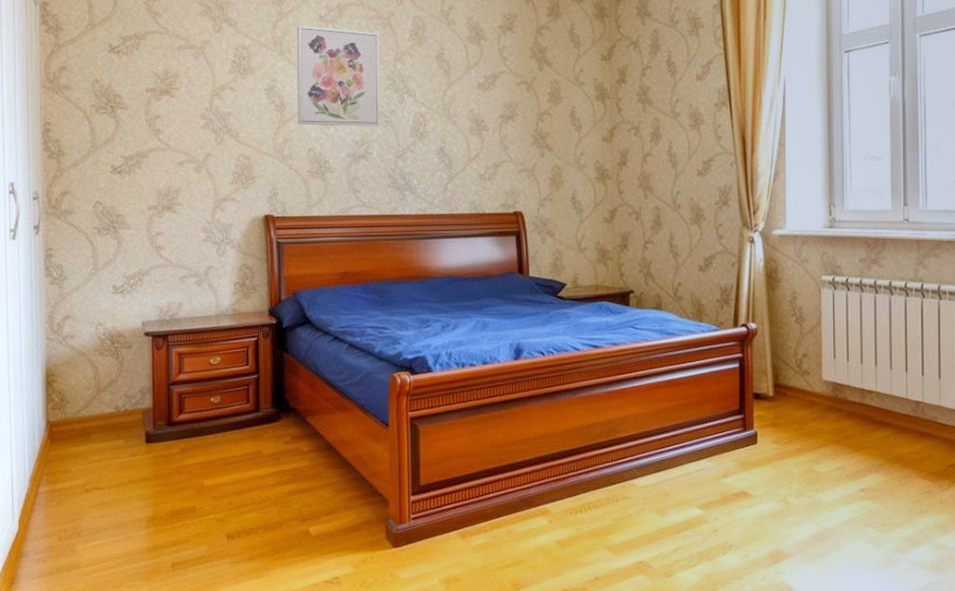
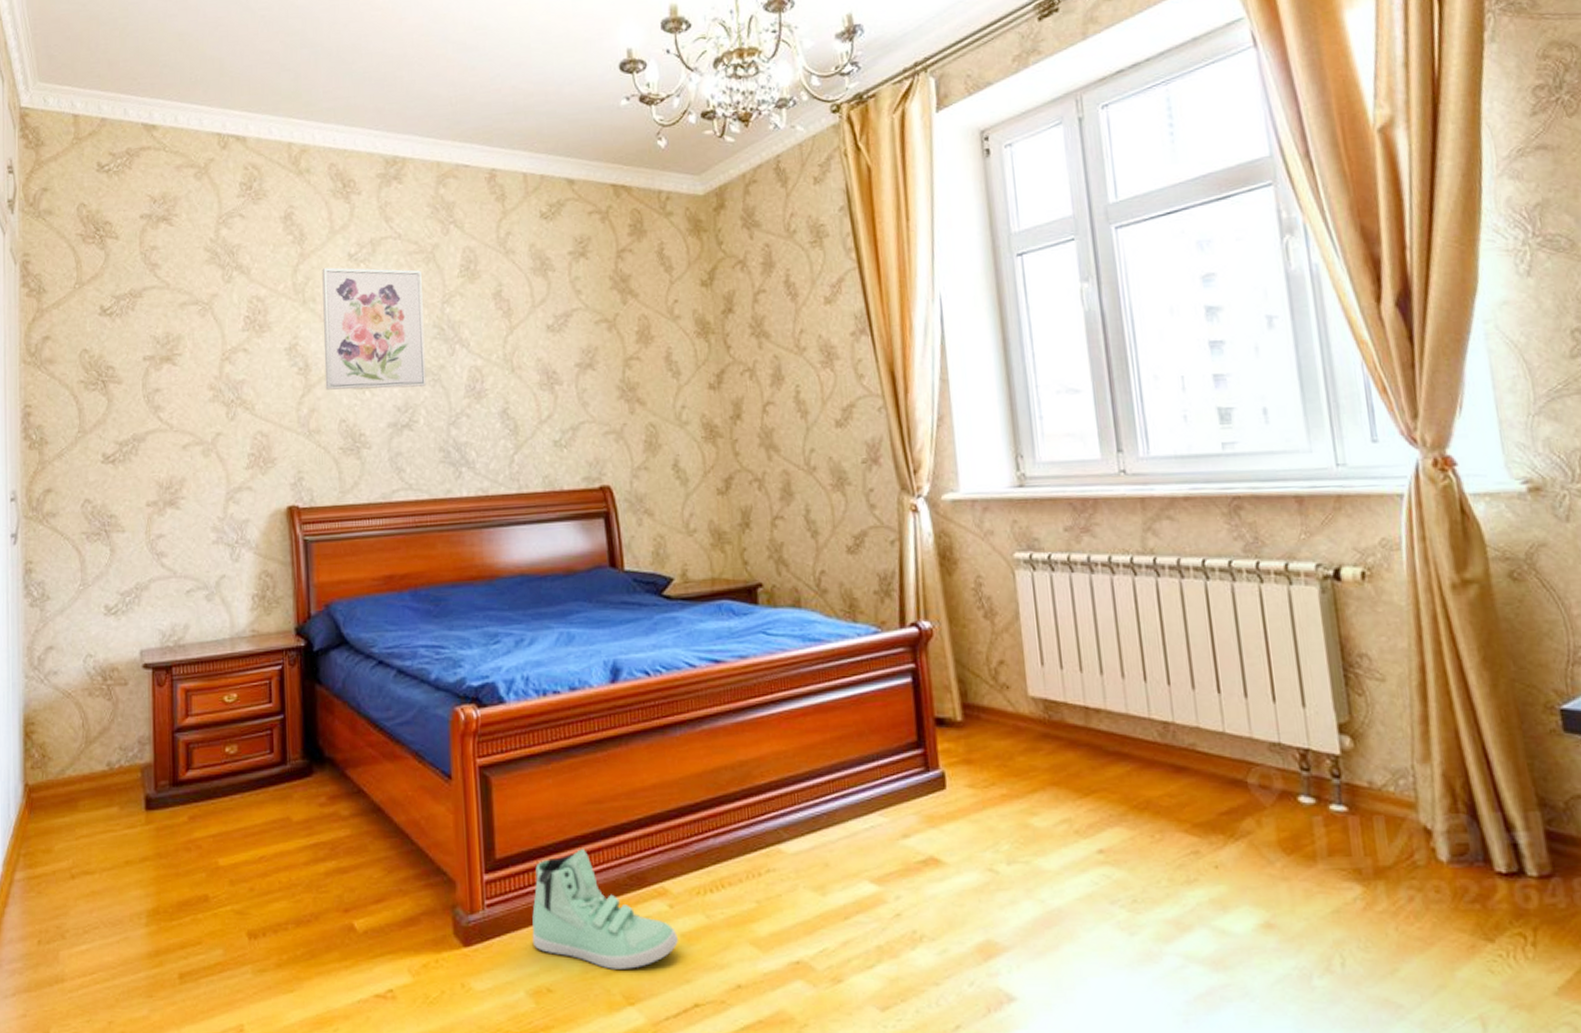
sneaker: none [445,480,554,565] -> present [532,849,678,969]

